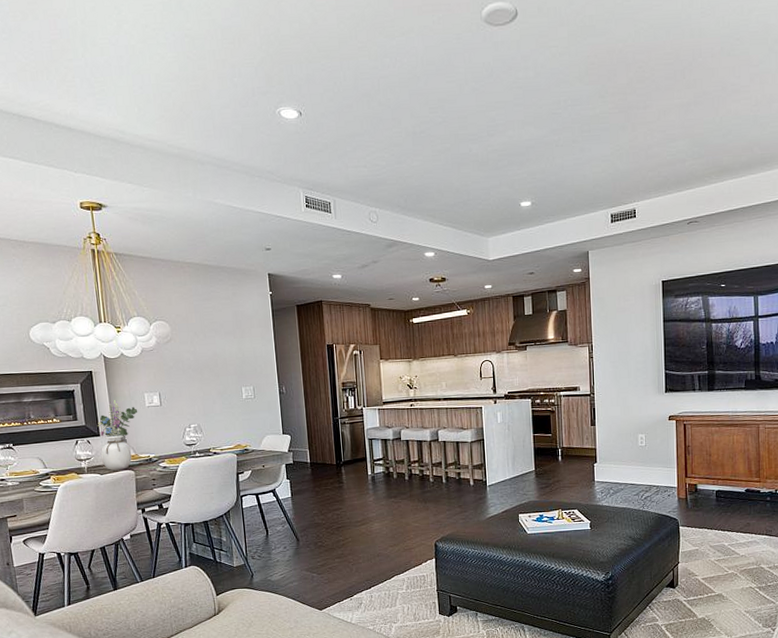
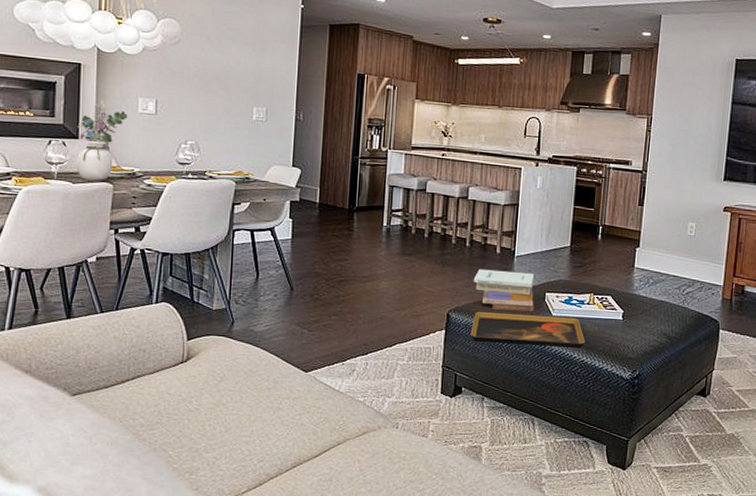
books: none [453,498,511,536] -> present [473,269,535,312]
decorative tray: none [457,533,560,566] -> present [470,312,585,349]

